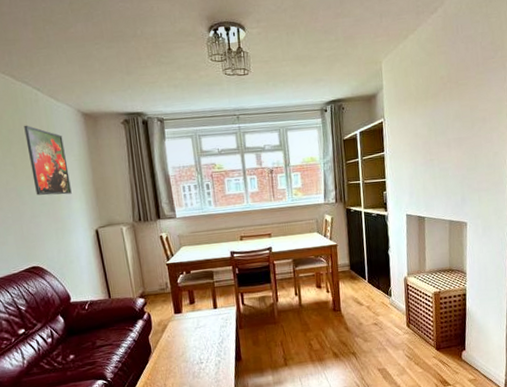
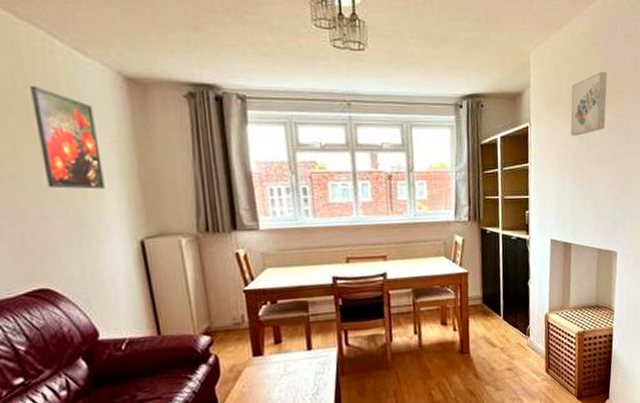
wall art: none [419,69,451,126] -> present [570,72,607,136]

